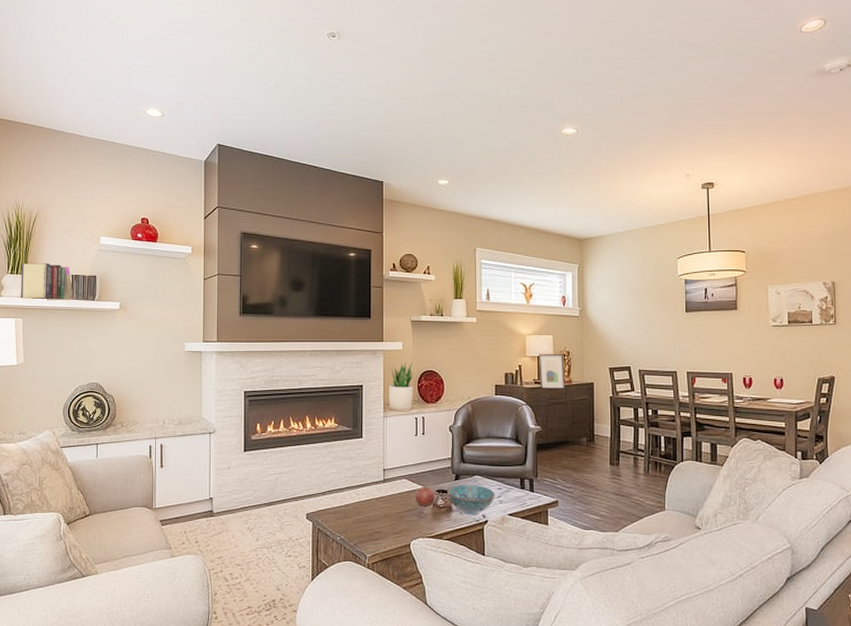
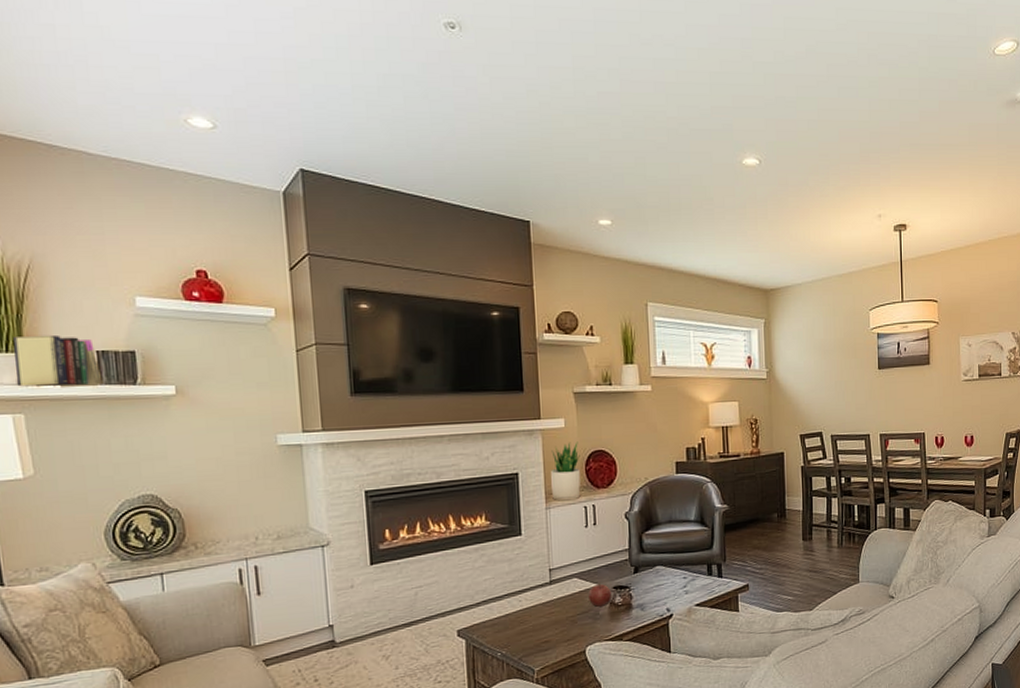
decorative bowl: present [447,484,495,515] -> none [626,576,680,611]
picture frame: present [539,353,565,390] -> none [723,421,754,464]

